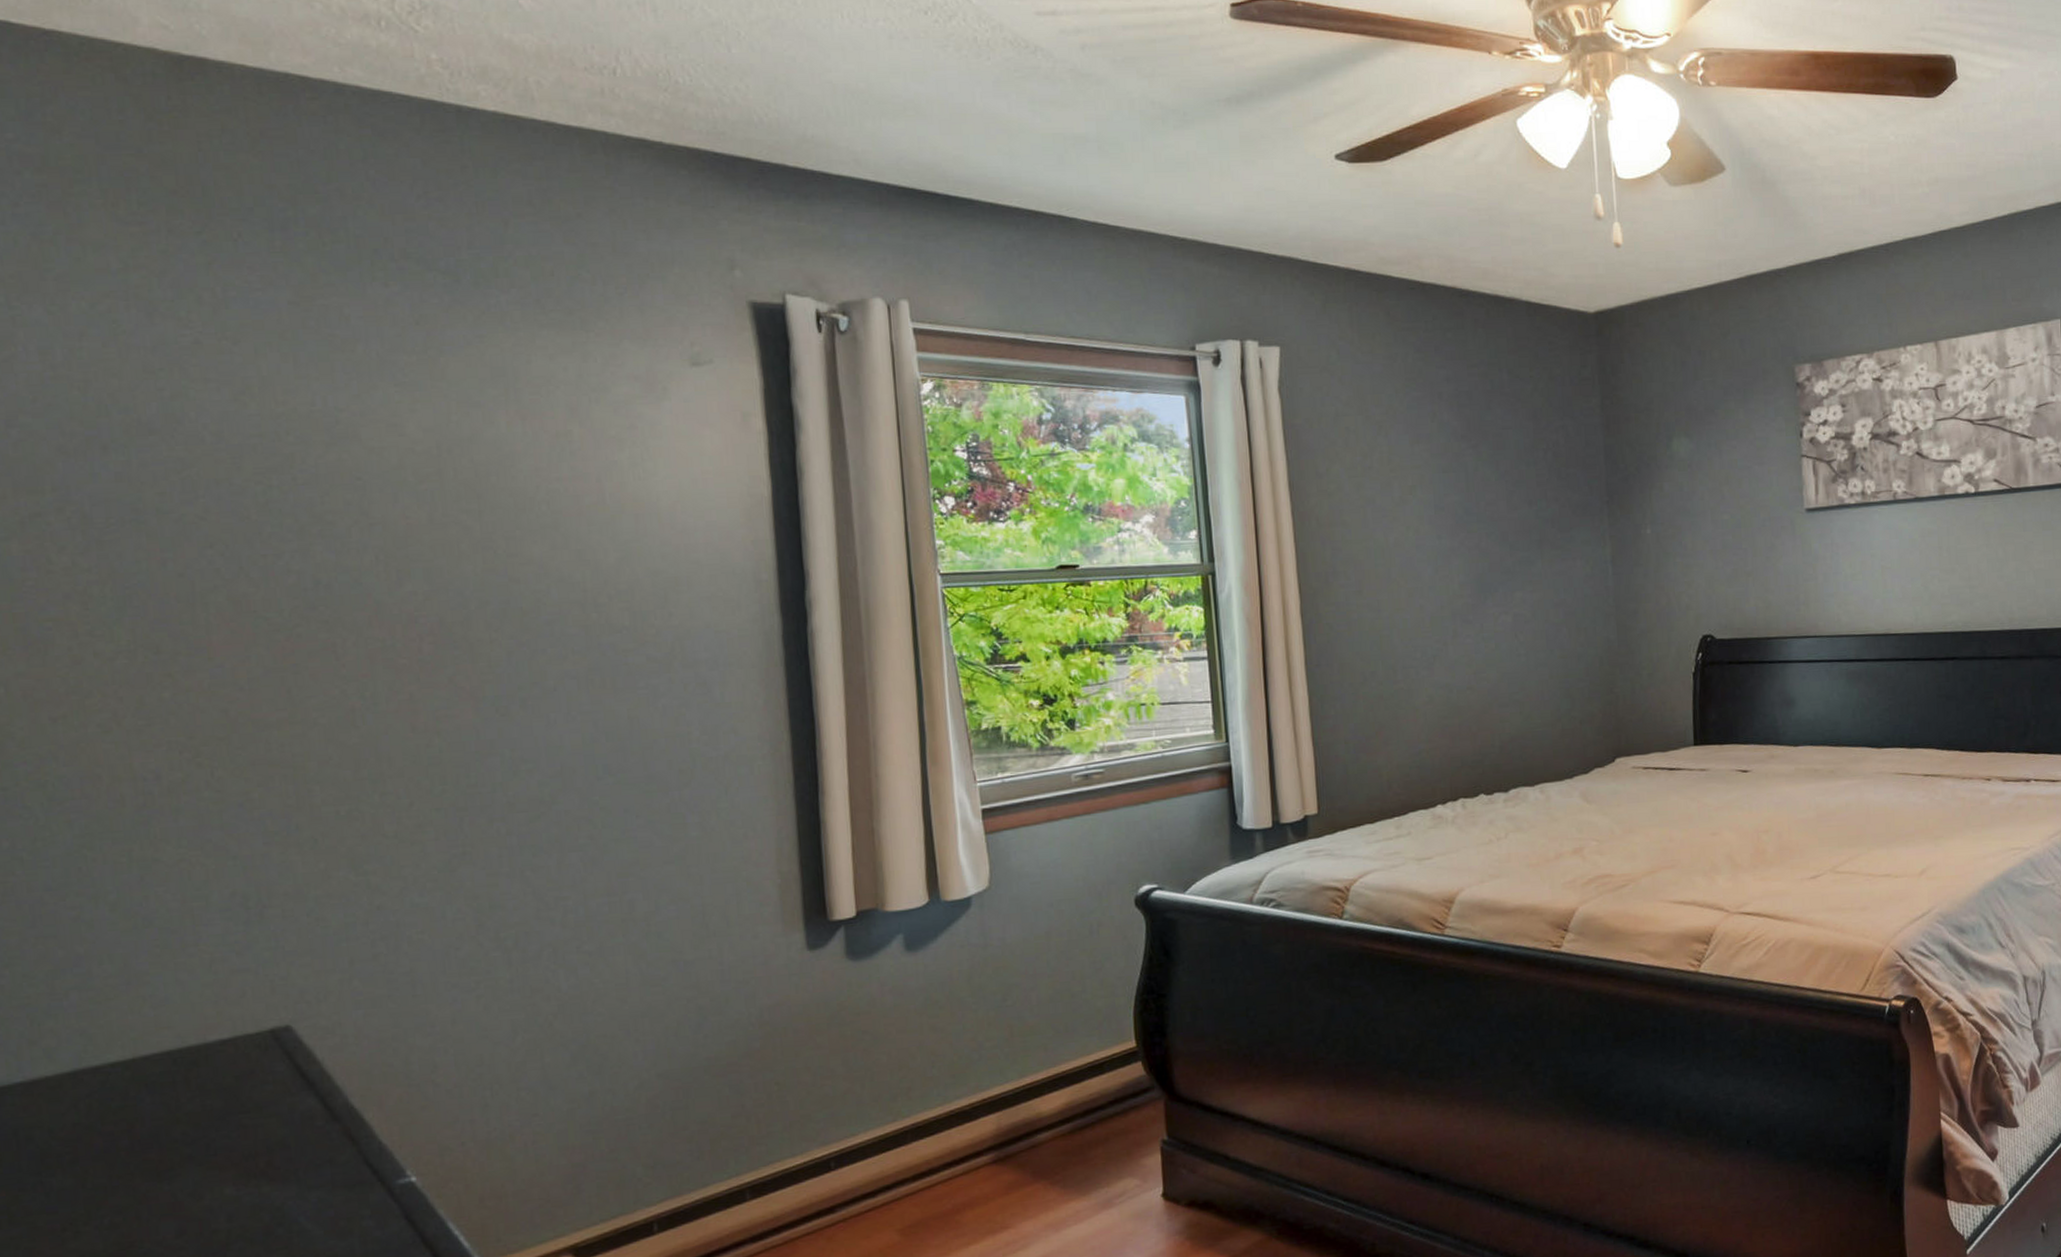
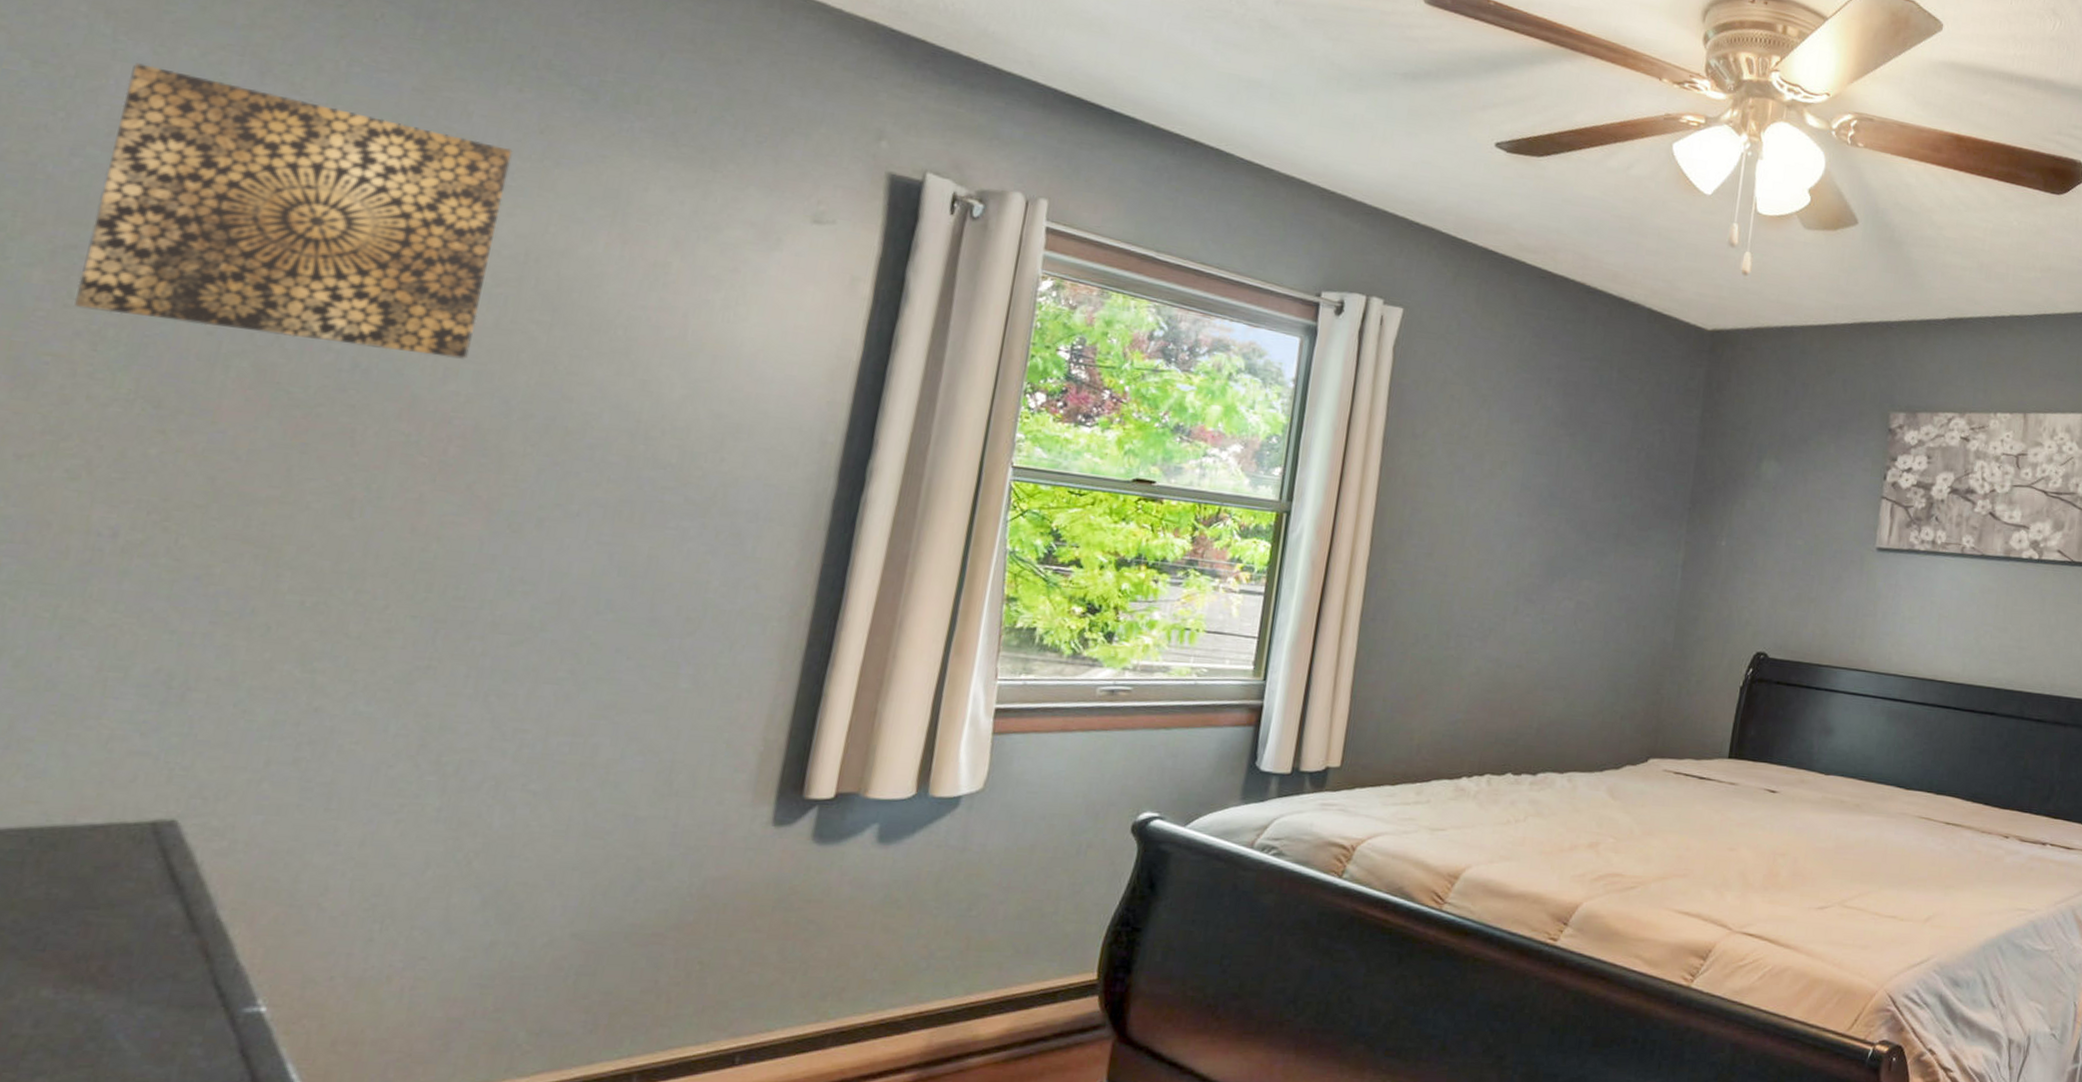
wall art: none [34,325,414,572] -> present [74,63,513,359]

